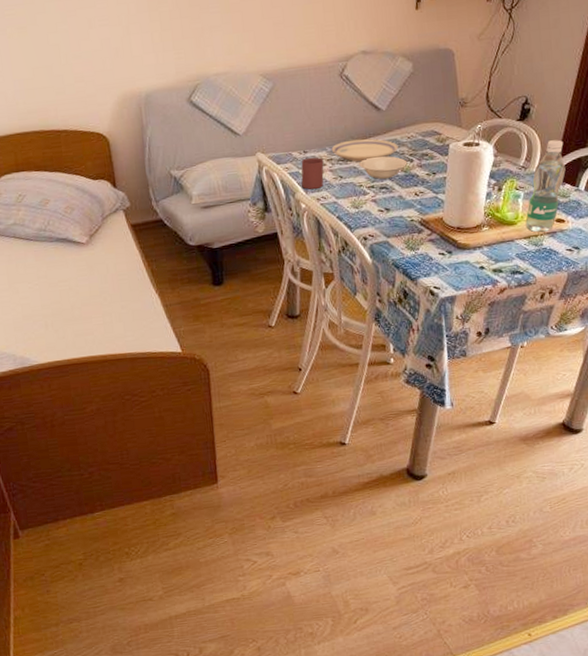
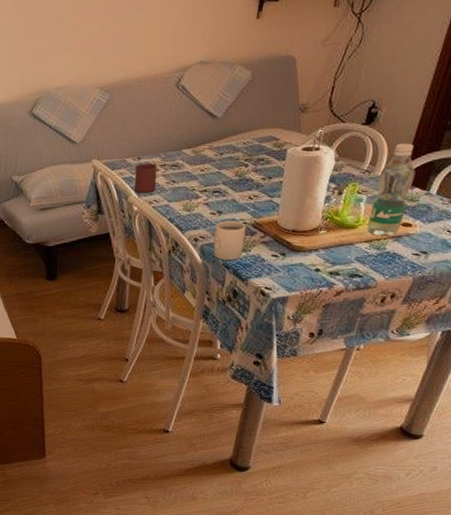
plate: present [331,139,399,162] -> none [165,145,233,167]
bowl: present [359,156,408,180] -> none [193,161,242,184]
mug: none [382,217,414,260] -> present [213,220,246,261]

